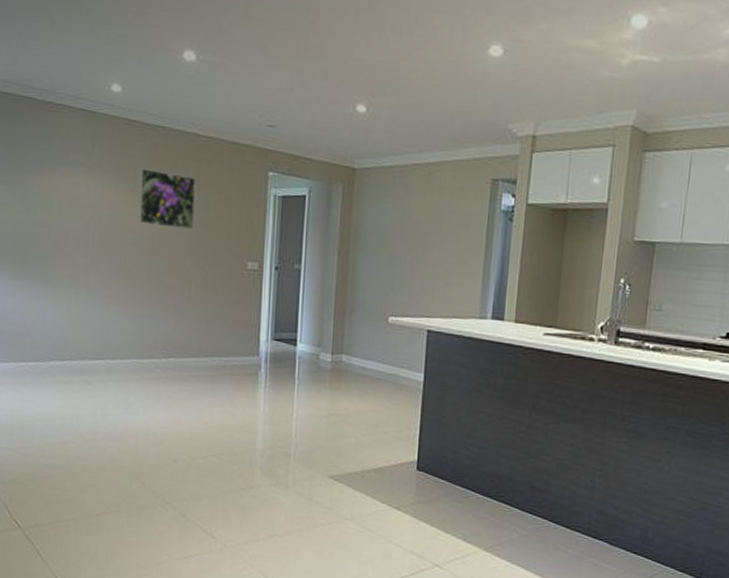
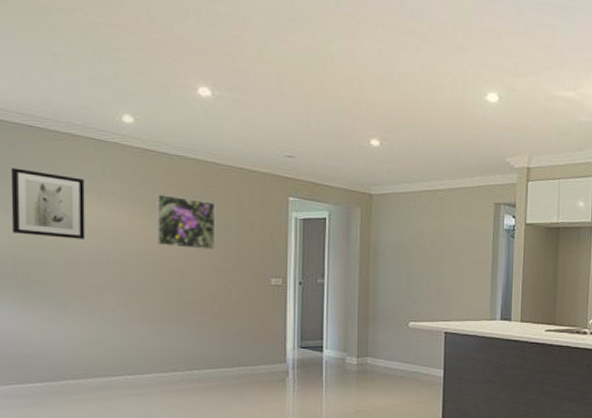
wall art: none [11,141,75,216] -> present [10,168,85,239]

